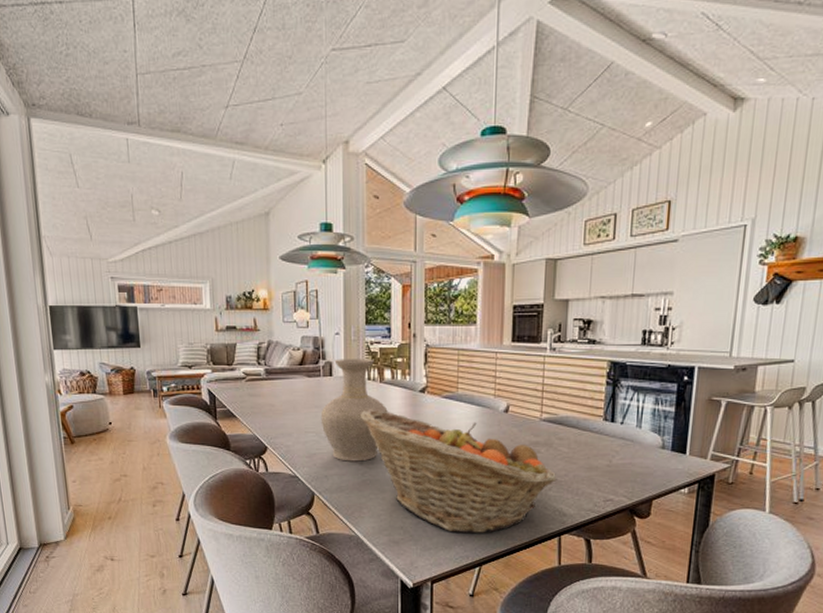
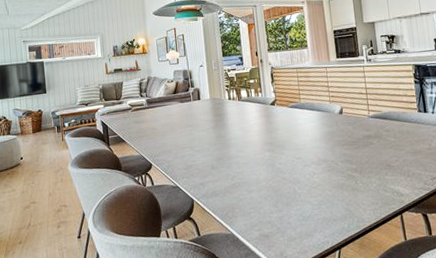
vase: present [320,359,388,462] -> none [193,83,247,169]
fruit basket: present [361,409,557,533] -> none [226,123,391,221]

